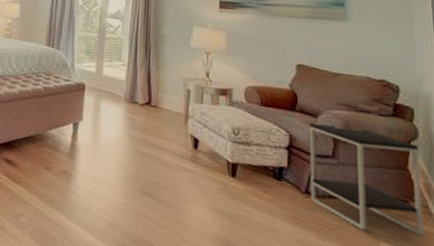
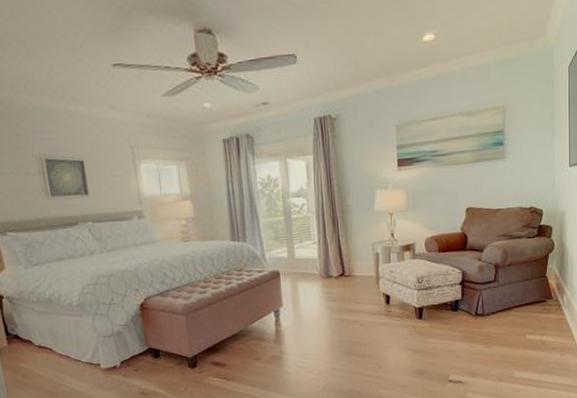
side table: present [309,123,424,237] -> none [477,252,555,331]

